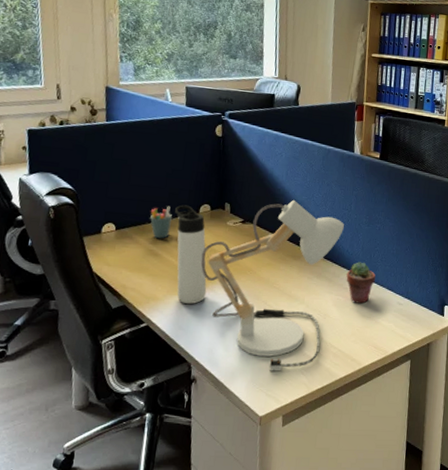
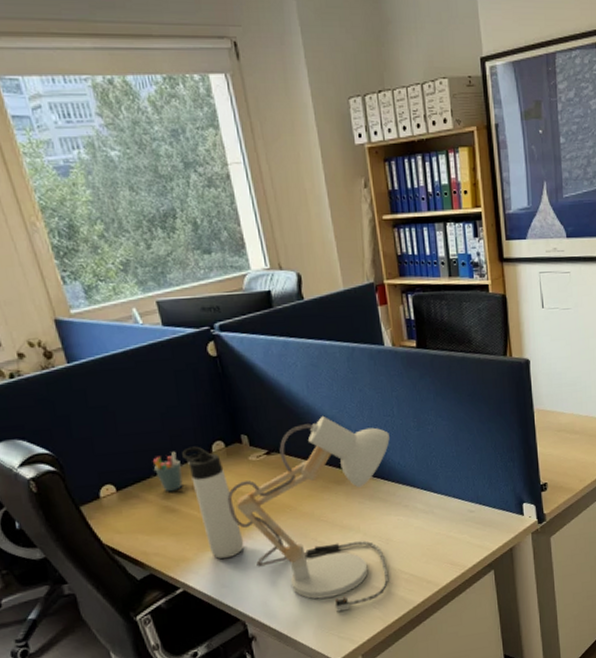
potted succulent: present [346,262,377,304] -> none [403,472,439,521]

